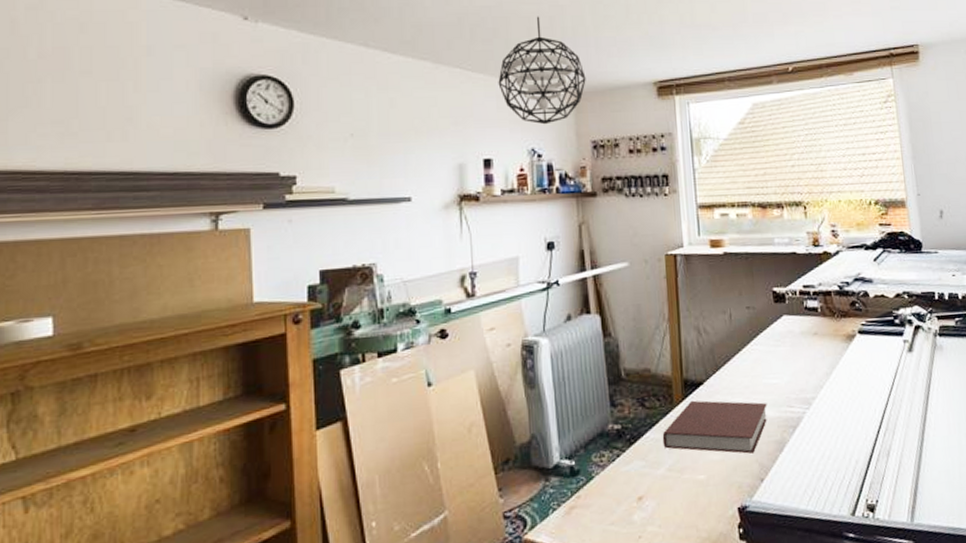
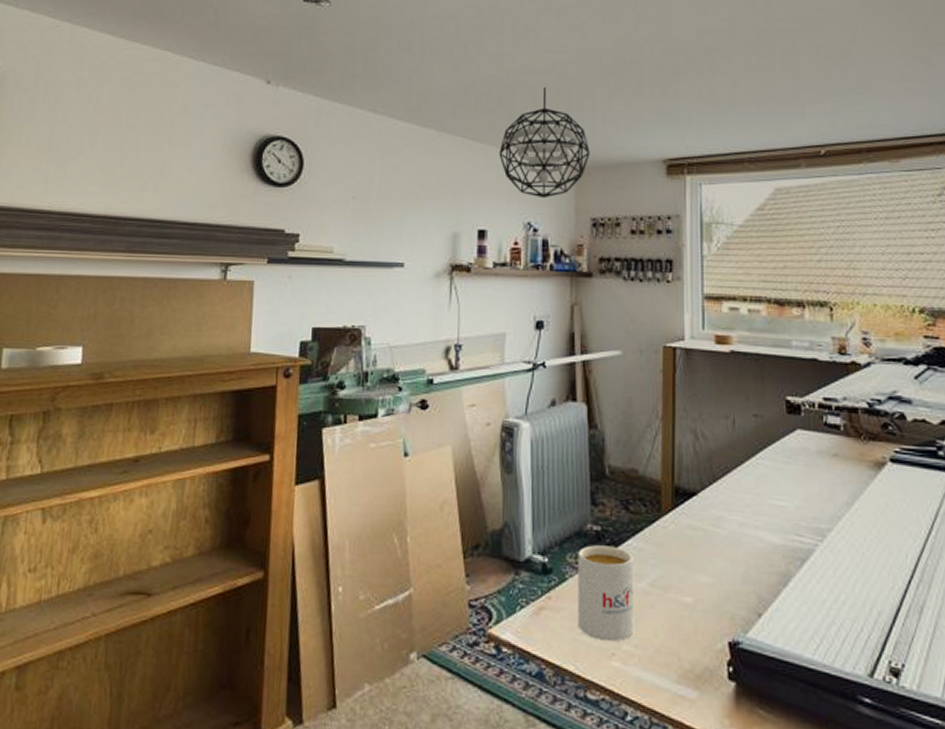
mug: none [602,441,657,527] -> present [577,545,635,642]
notebook: present [662,400,767,454] -> none [646,511,771,582]

